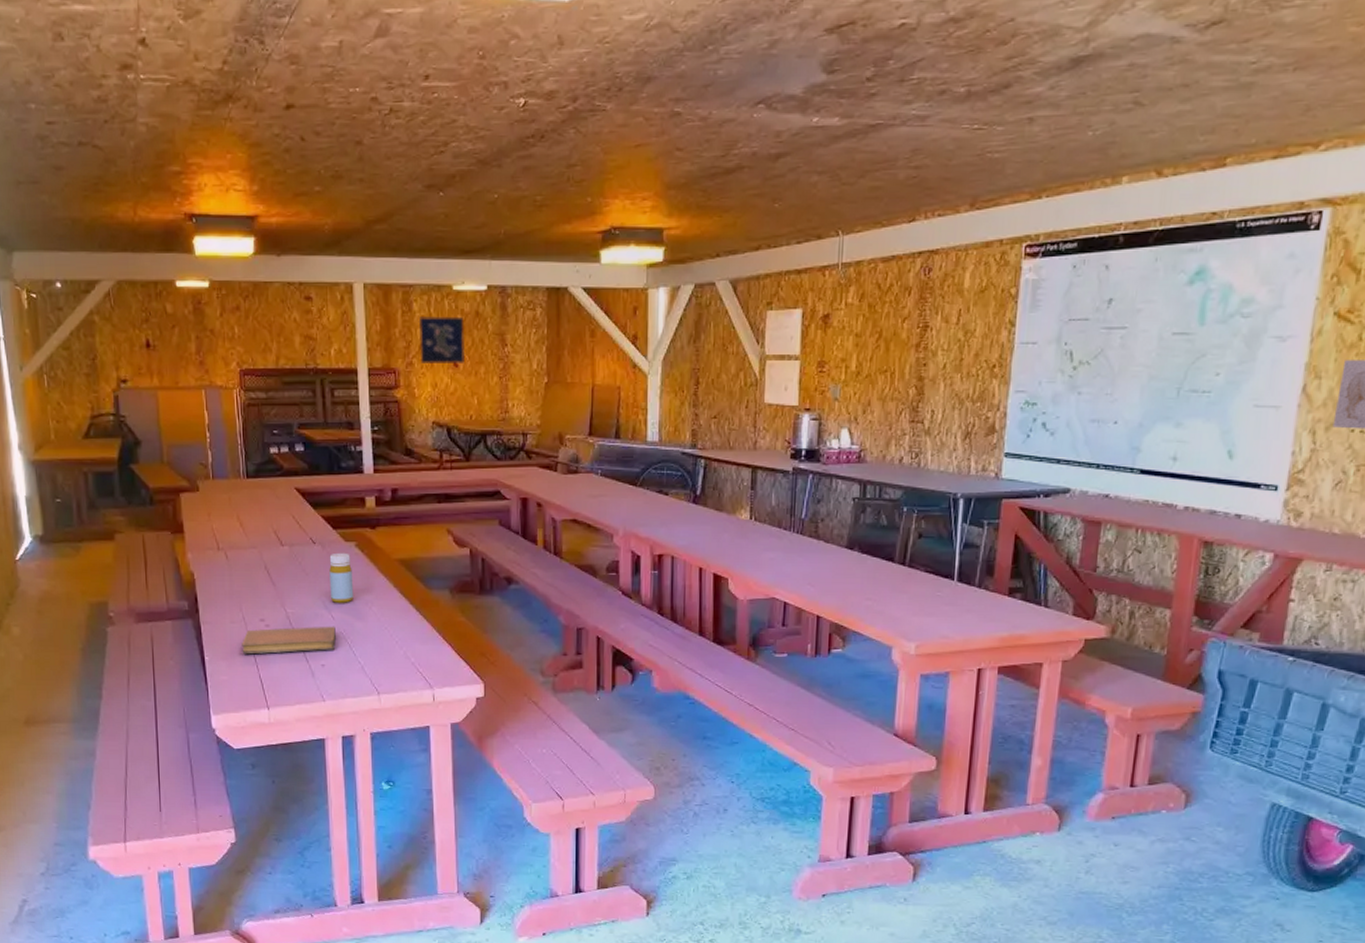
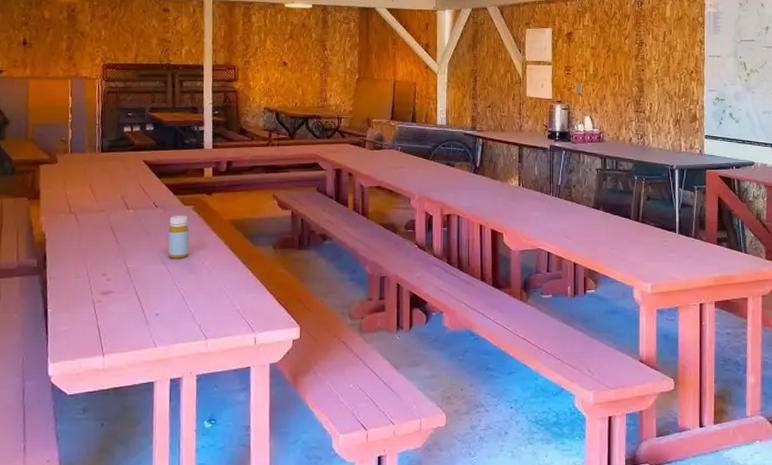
notebook: present [242,626,336,655] -> none [83,279,171,306]
topographic map: present [418,316,466,363] -> none [256,26,293,63]

